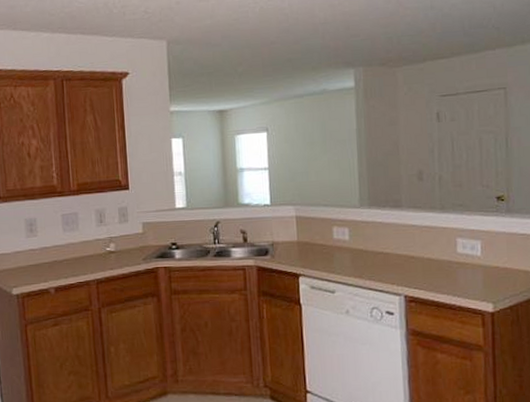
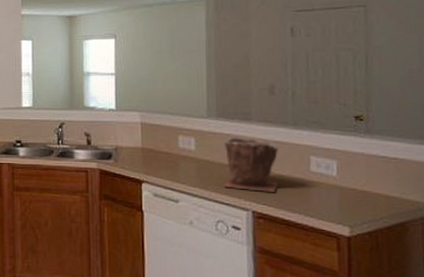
plant pot: none [376,224,428,277] -> present [223,137,279,193]

